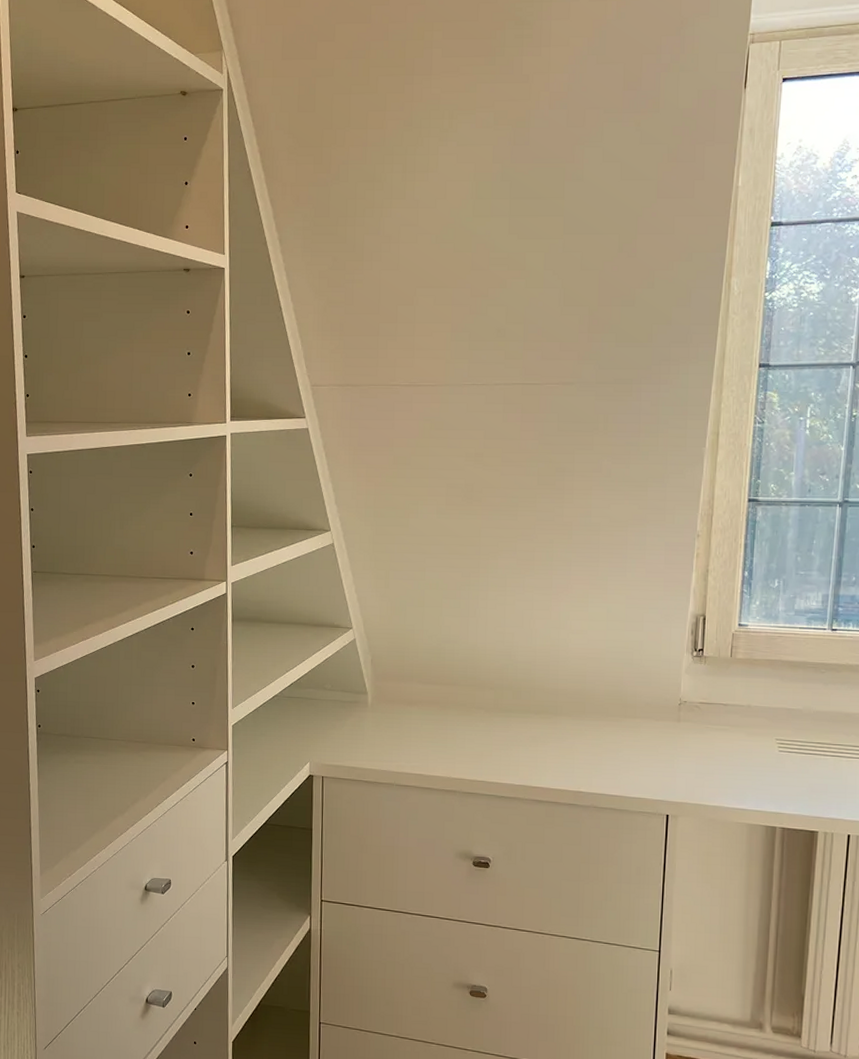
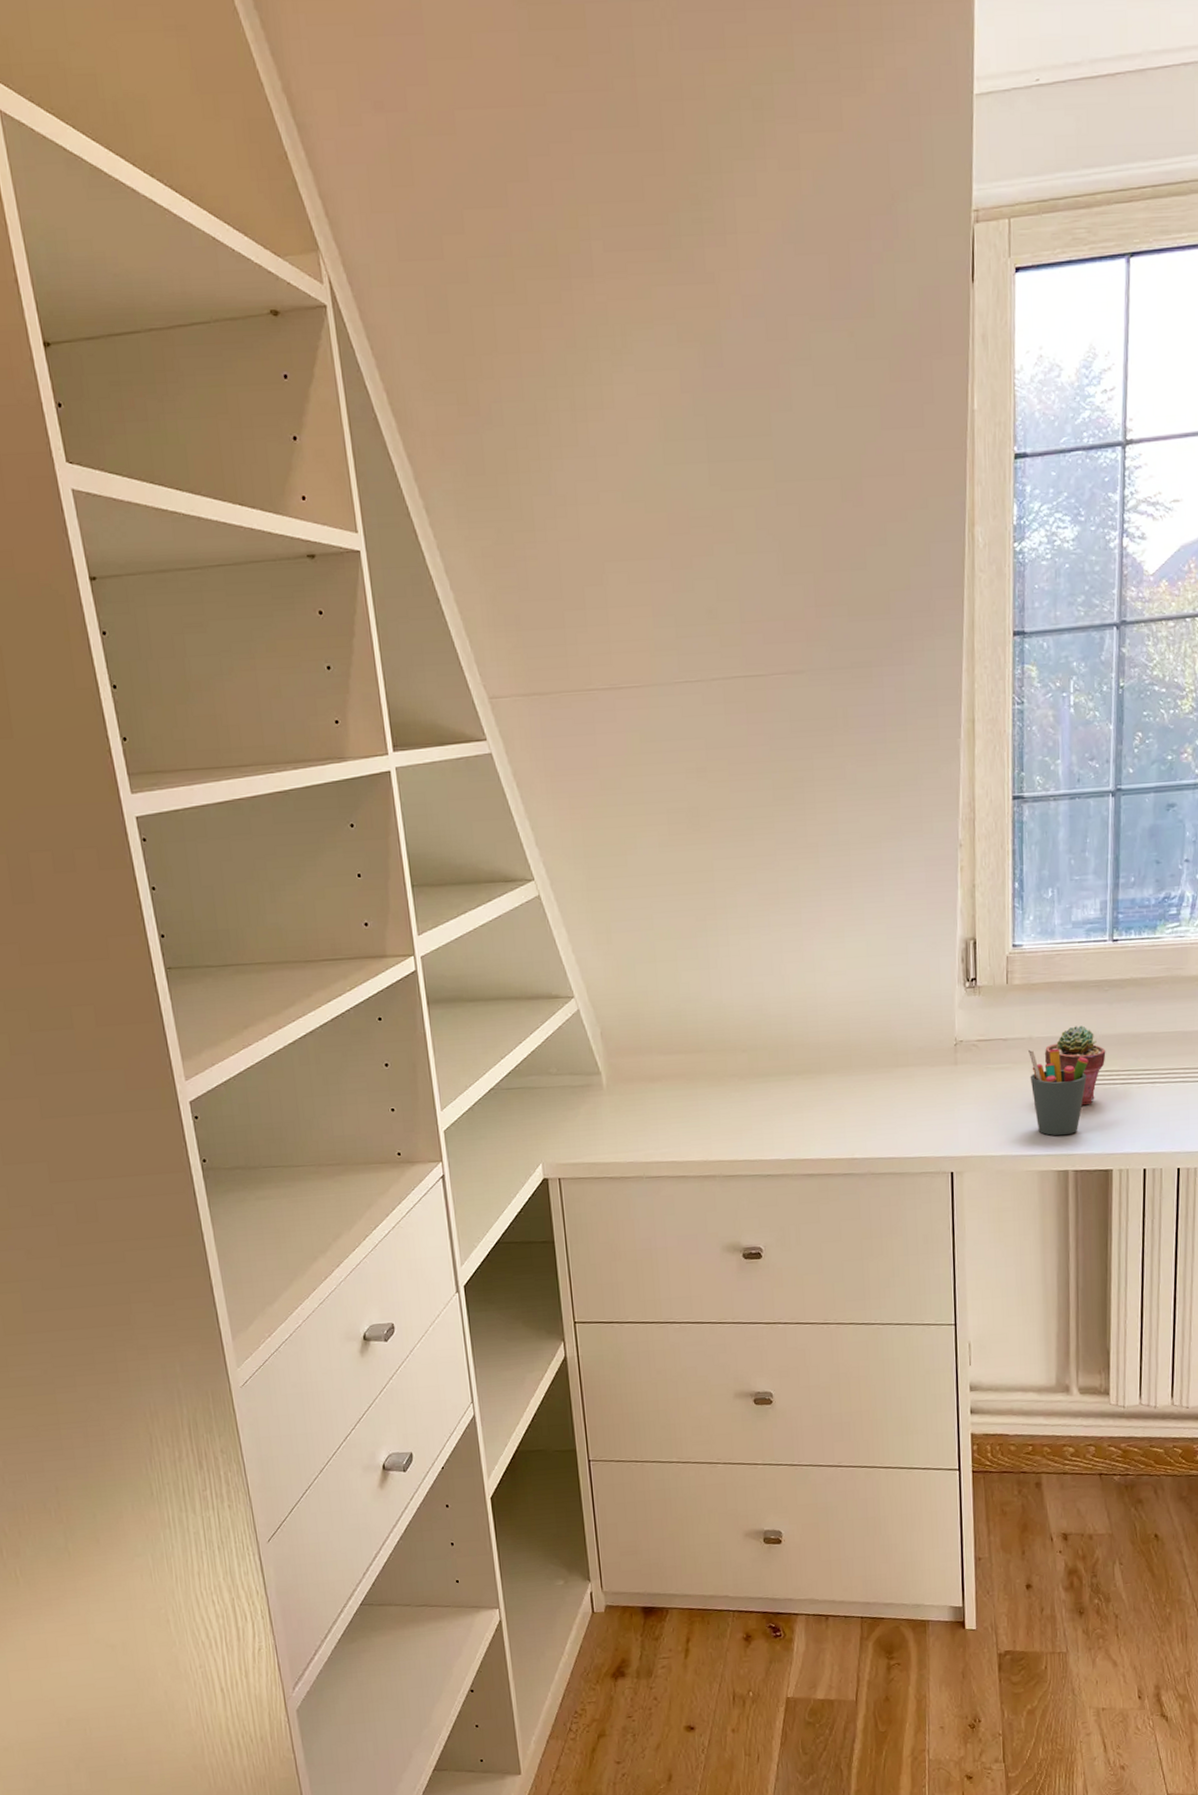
pen holder: none [746,716,802,796] -> present [1028,1048,1089,1136]
potted succulent: none [761,700,819,771] -> present [1044,1025,1106,1106]

